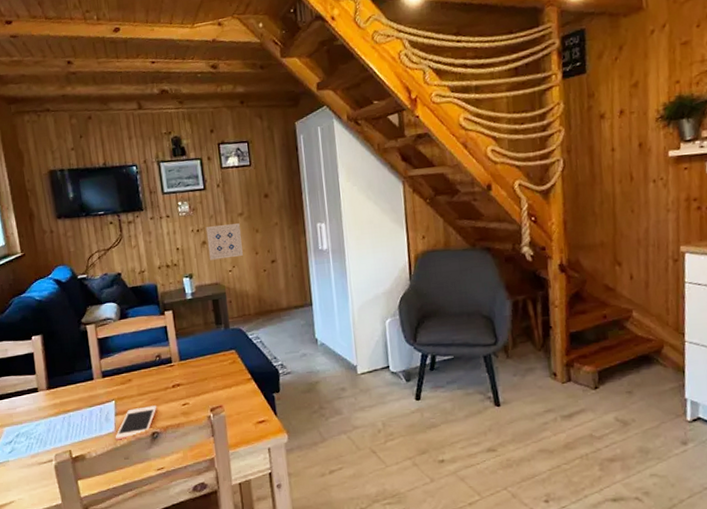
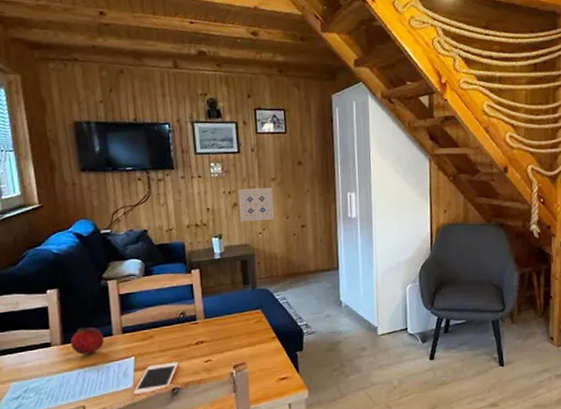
fruit: none [55,371,86,400] -> present [71,327,104,355]

